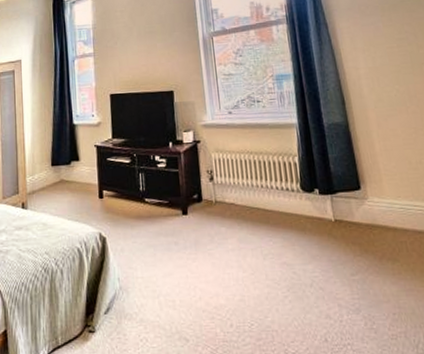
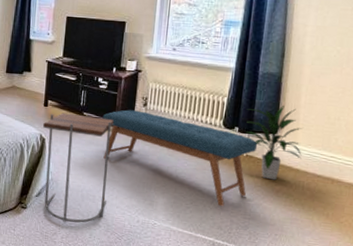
side table: none [101,201,190,344] -> present [43,113,114,223]
bench: none [167,187,347,289] -> present [102,110,258,207]
indoor plant: none [323,155,395,246] -> present [245,105,303,180]

